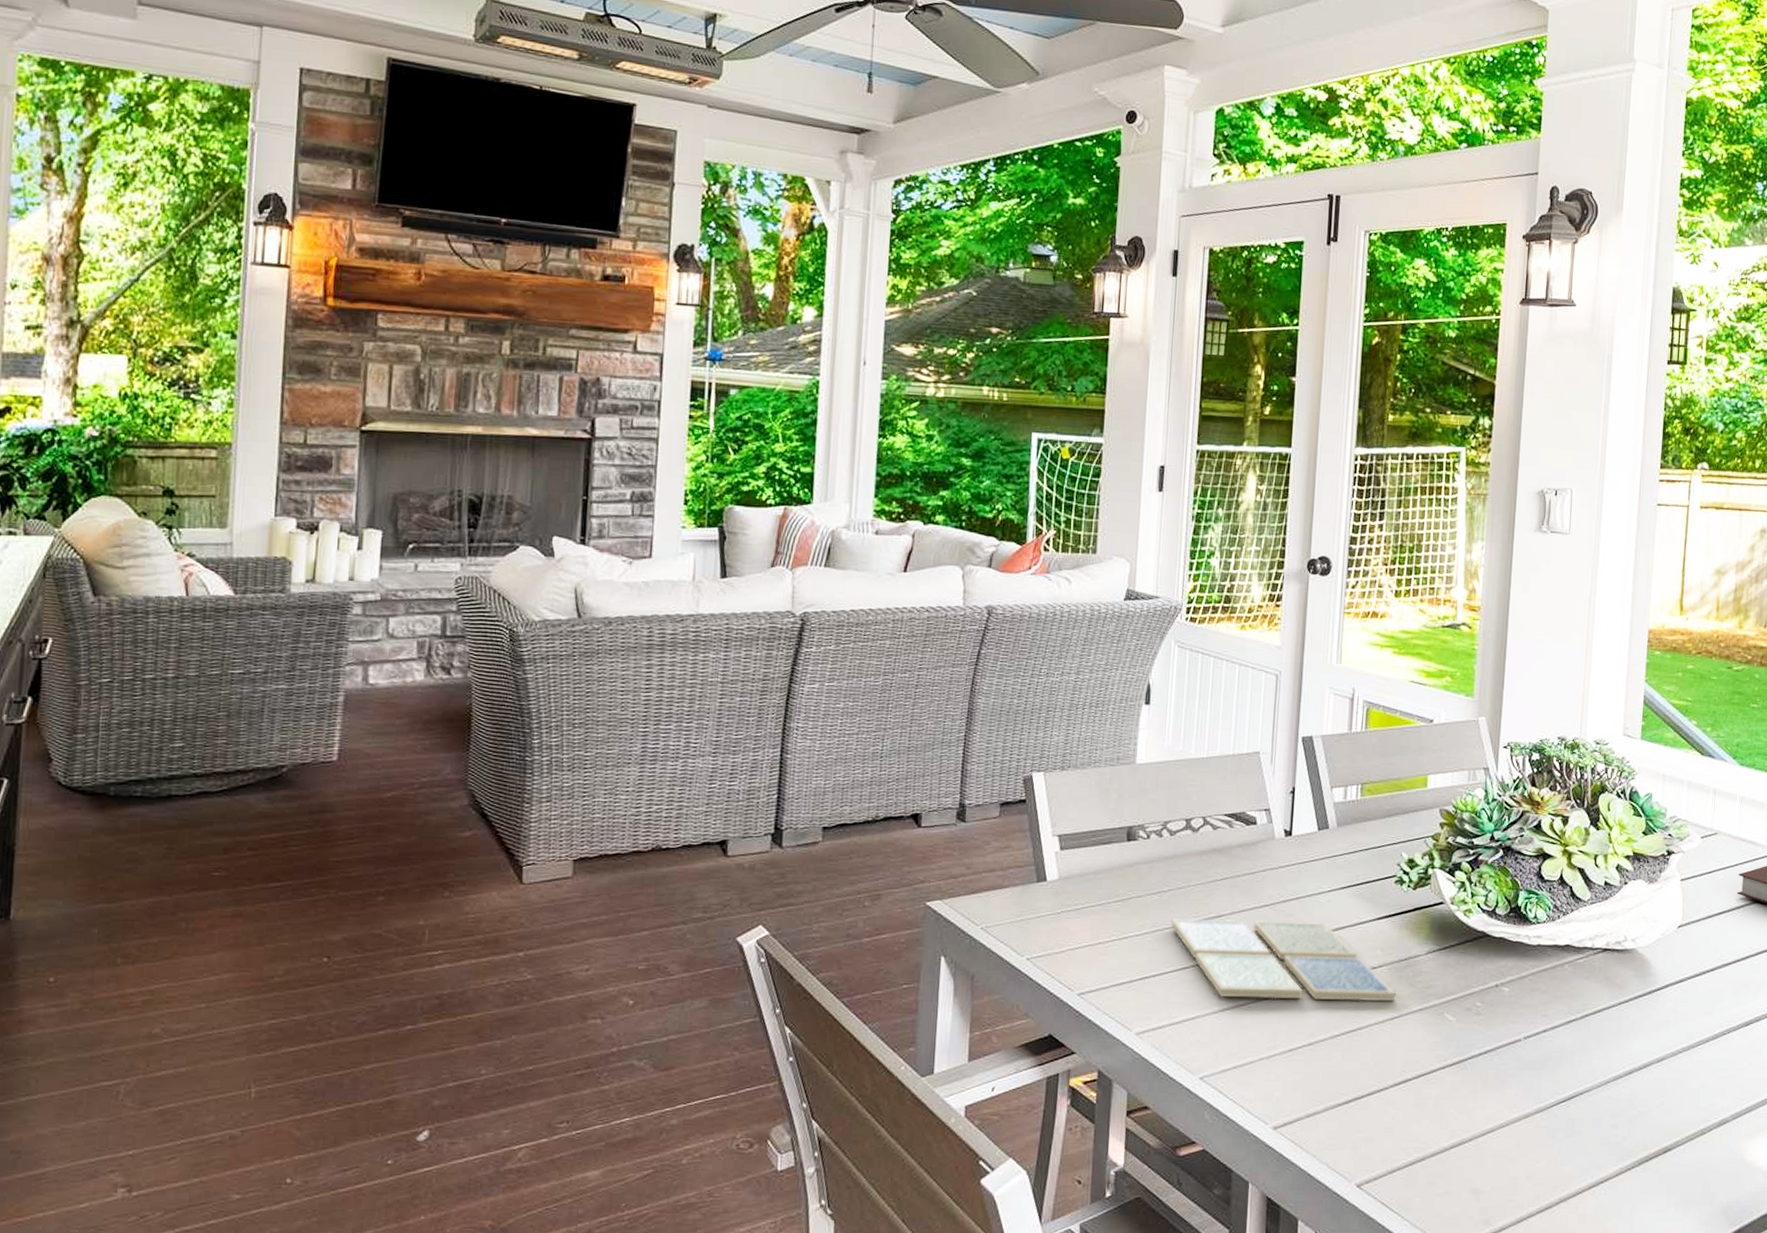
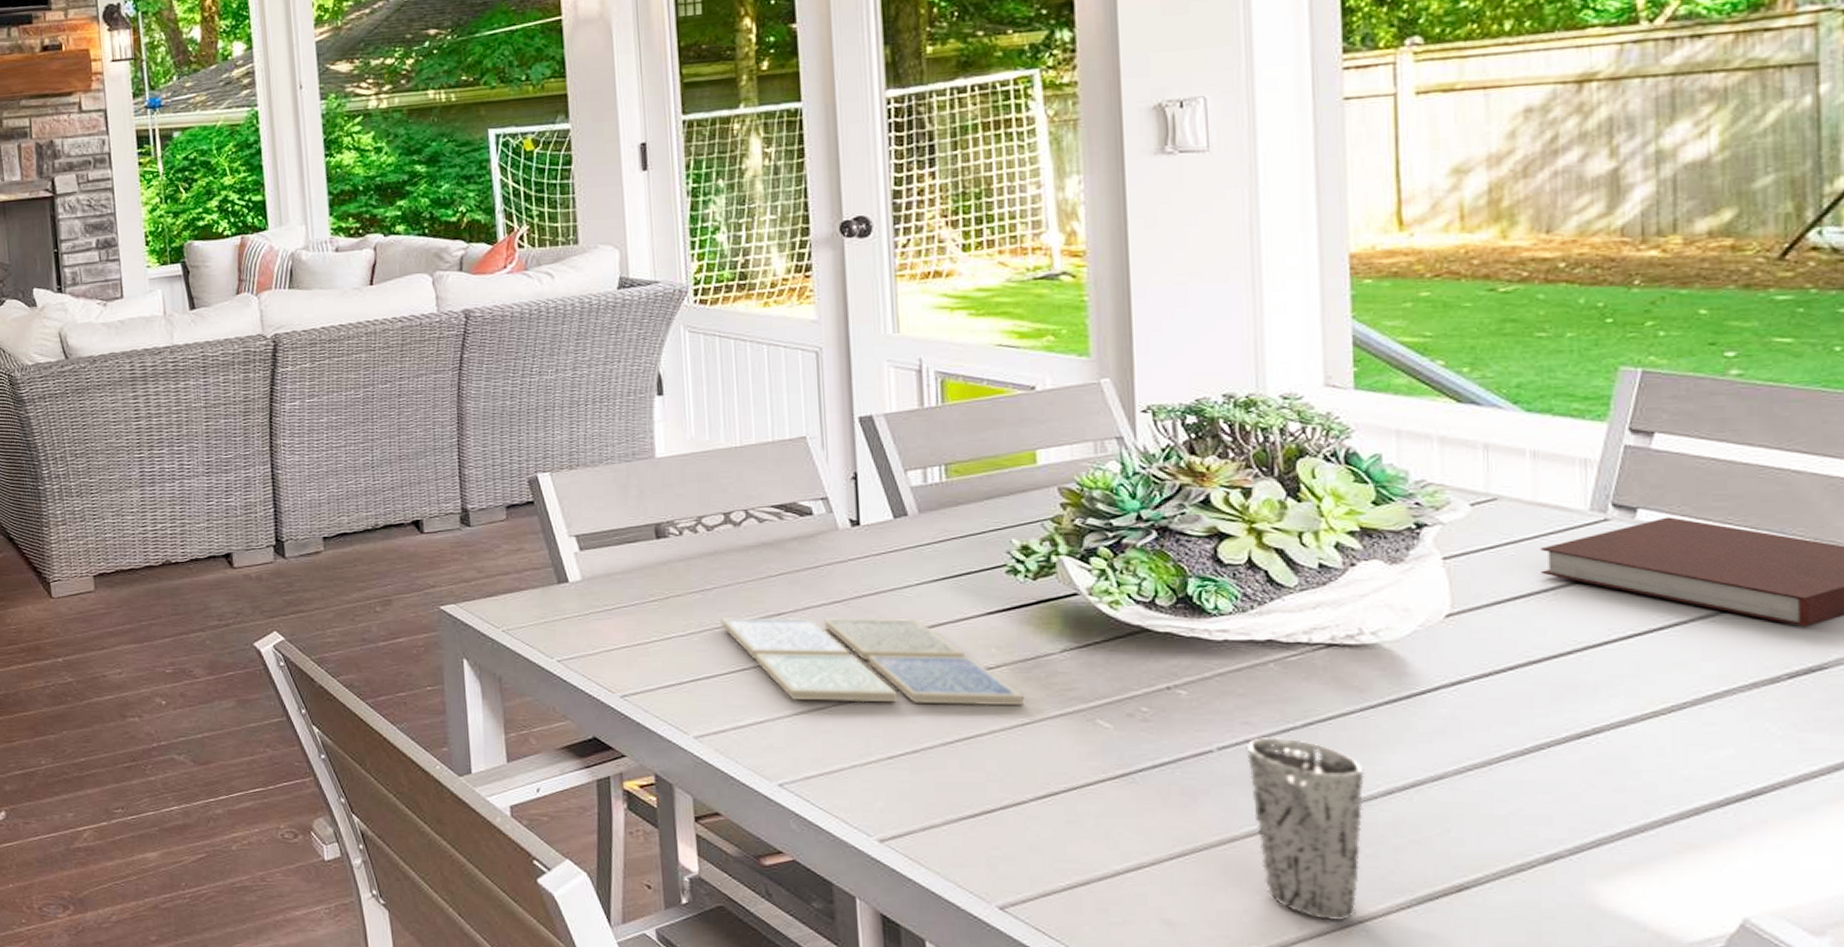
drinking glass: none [1542,1027,1616,1183] -> present [1246,736,1364,922]

